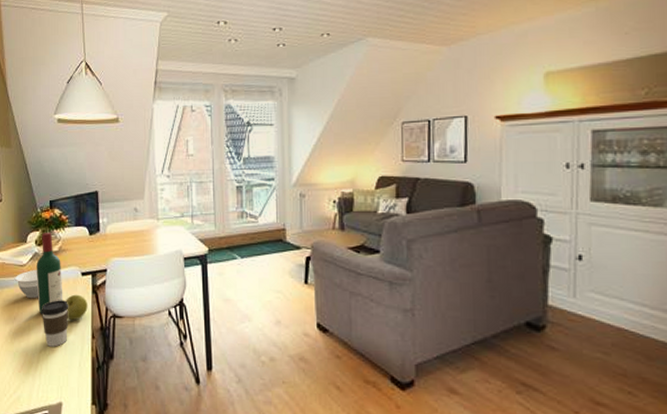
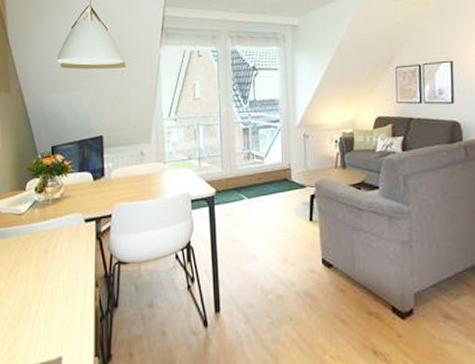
bowl: present [14,269,38,299] -> none [11,217,38,249]
wine bottle: present [36,232,63,313] -> none [35,178,65,264]
coffee cup: present [41,300,69,347] -> none [40,249,71,298]
apple: present [66,294,88,320] -> none [67,242,91,269]

